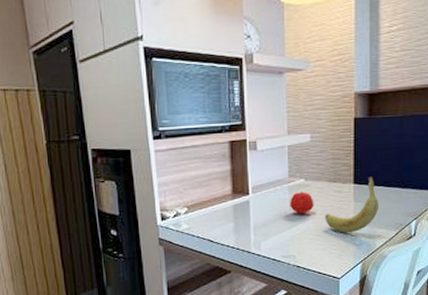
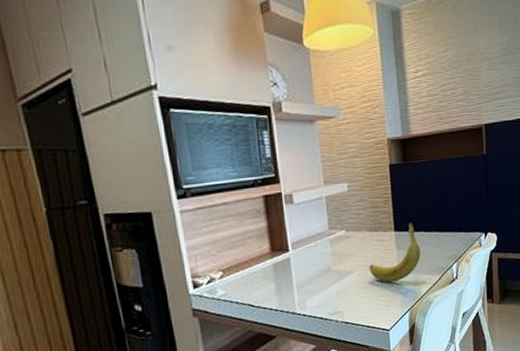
apple: present [290,191,314,214] -> none [332,242,358,267]

